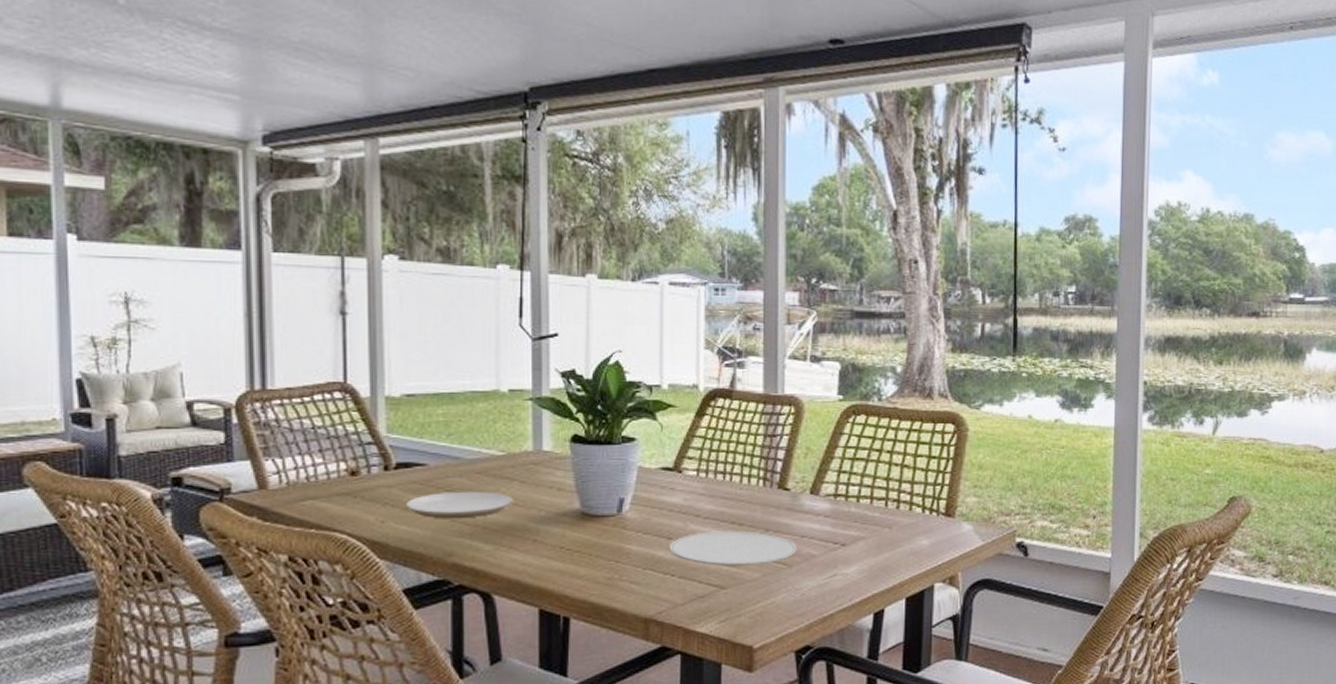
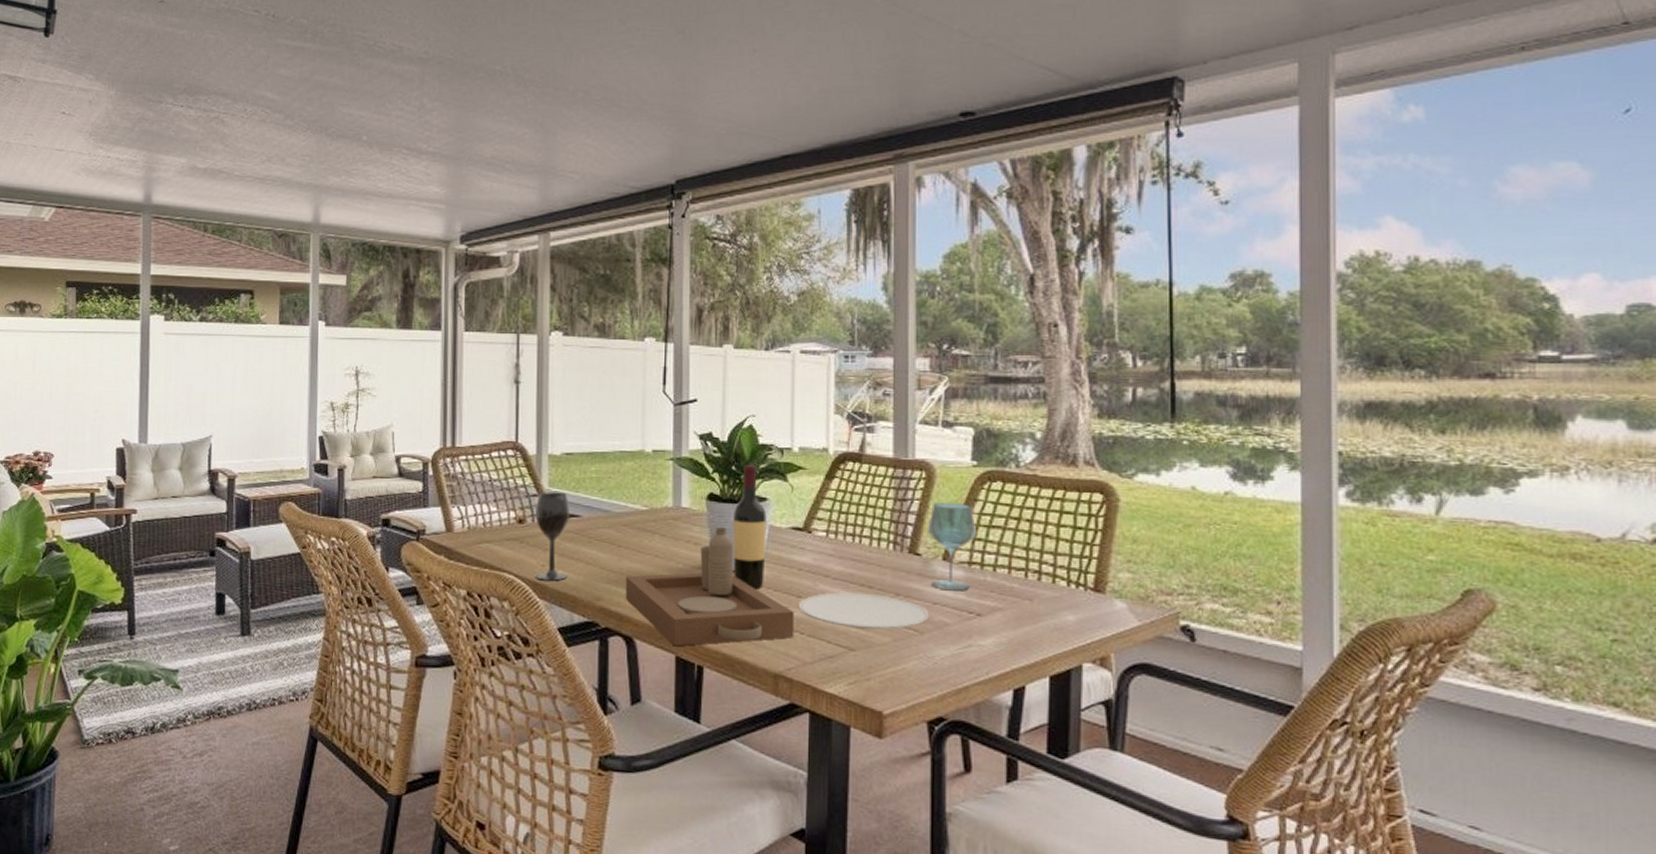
wine glass: none [370,439,414,538] -> present [534,492,571,581]
plate: present [406,491,512,519] -> none [563,541,654,567]
serving tray: none [481,471,665,599] -> present [625,527,794,647]
wine bottle: none [600,404,635,533] -> present [733,465,767,589]
wine glass: none [797,436,843,523] -> present [928,502,977,591]

